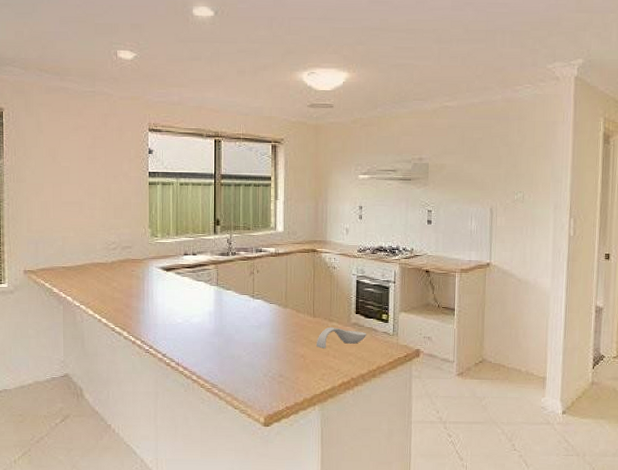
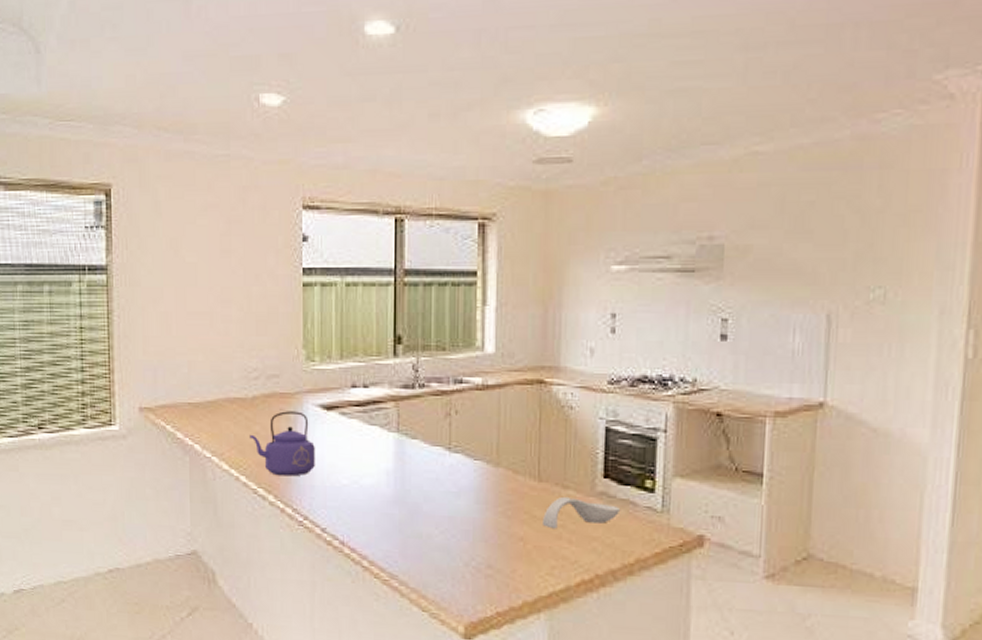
kettle: none [109,272,158,318] -> present [249,411,315,477]

